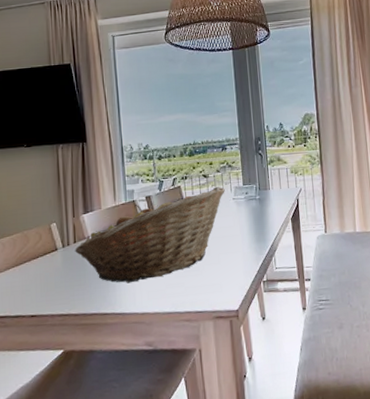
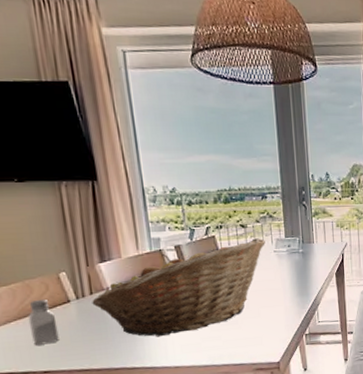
saltshaker: none [23,247,46,291] -> present [28,299,59,345]

